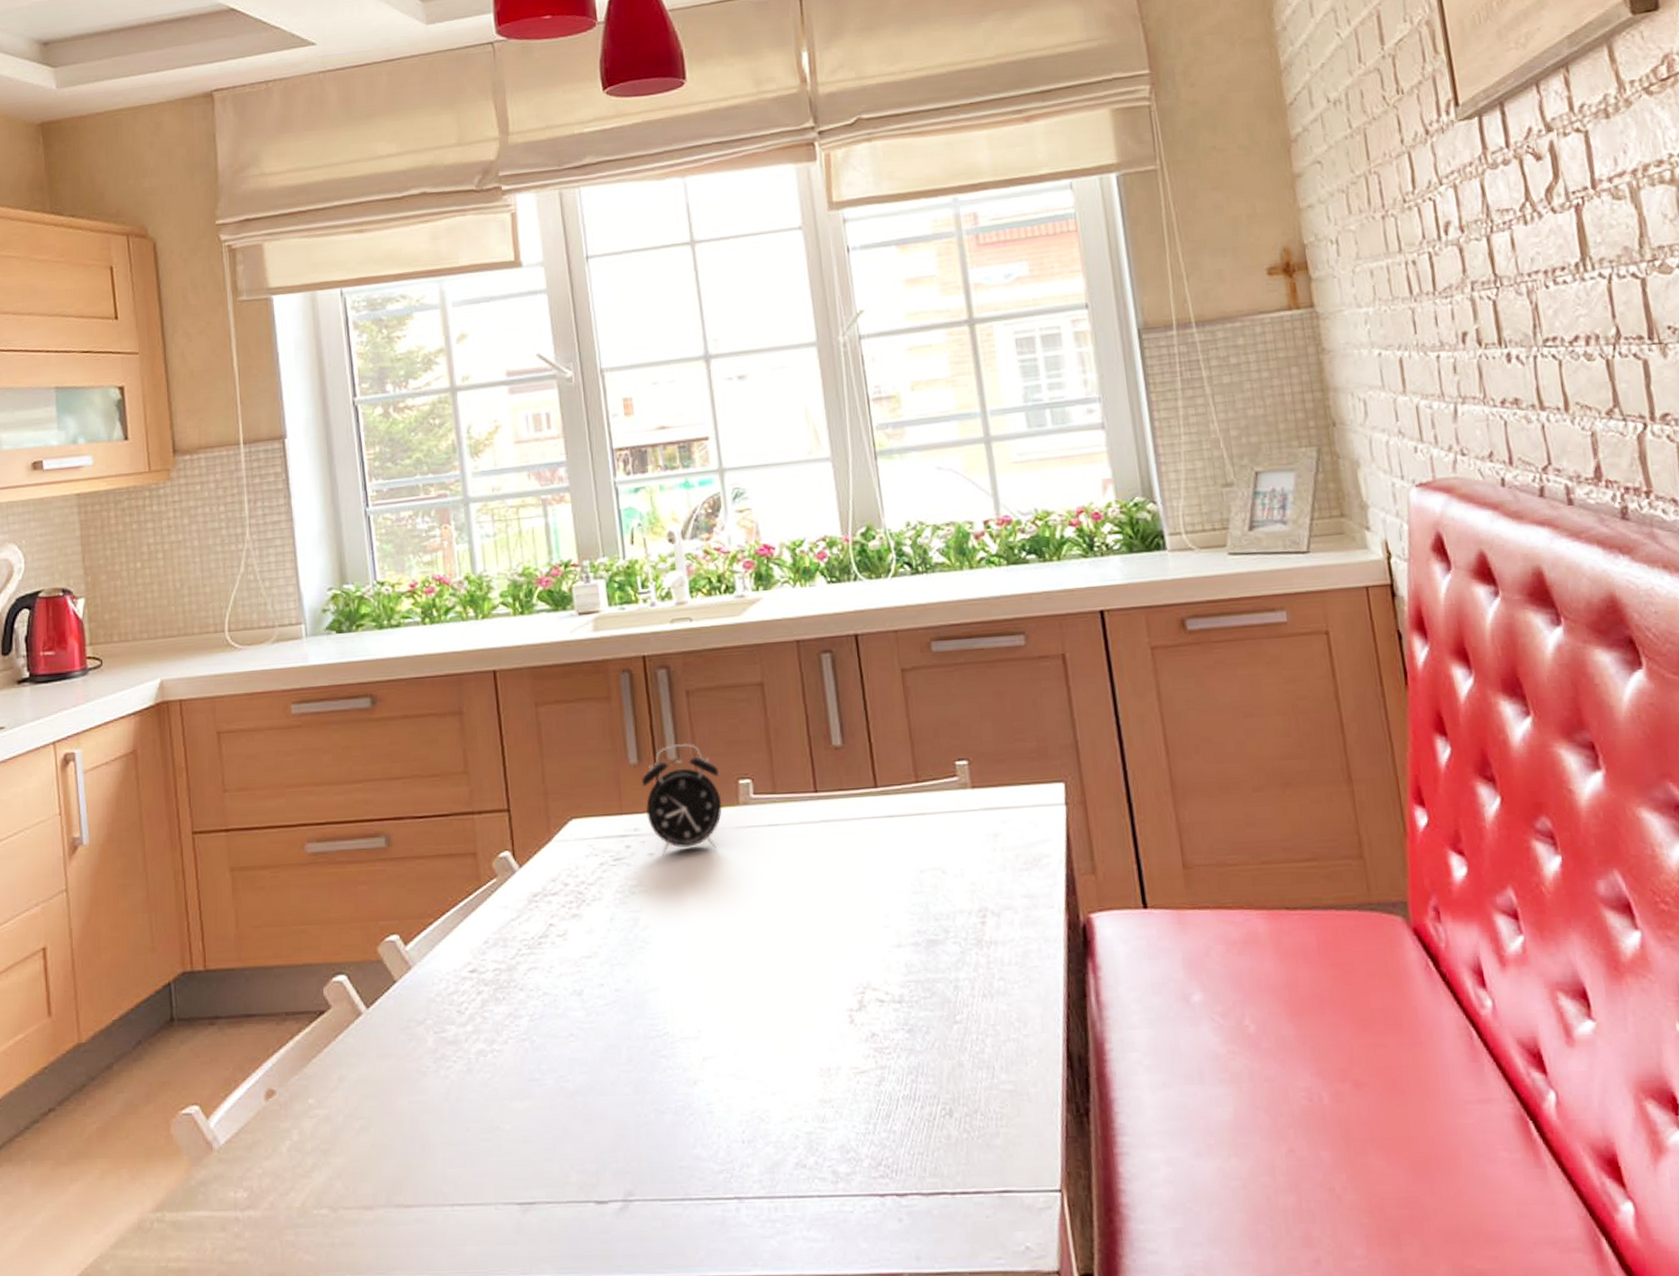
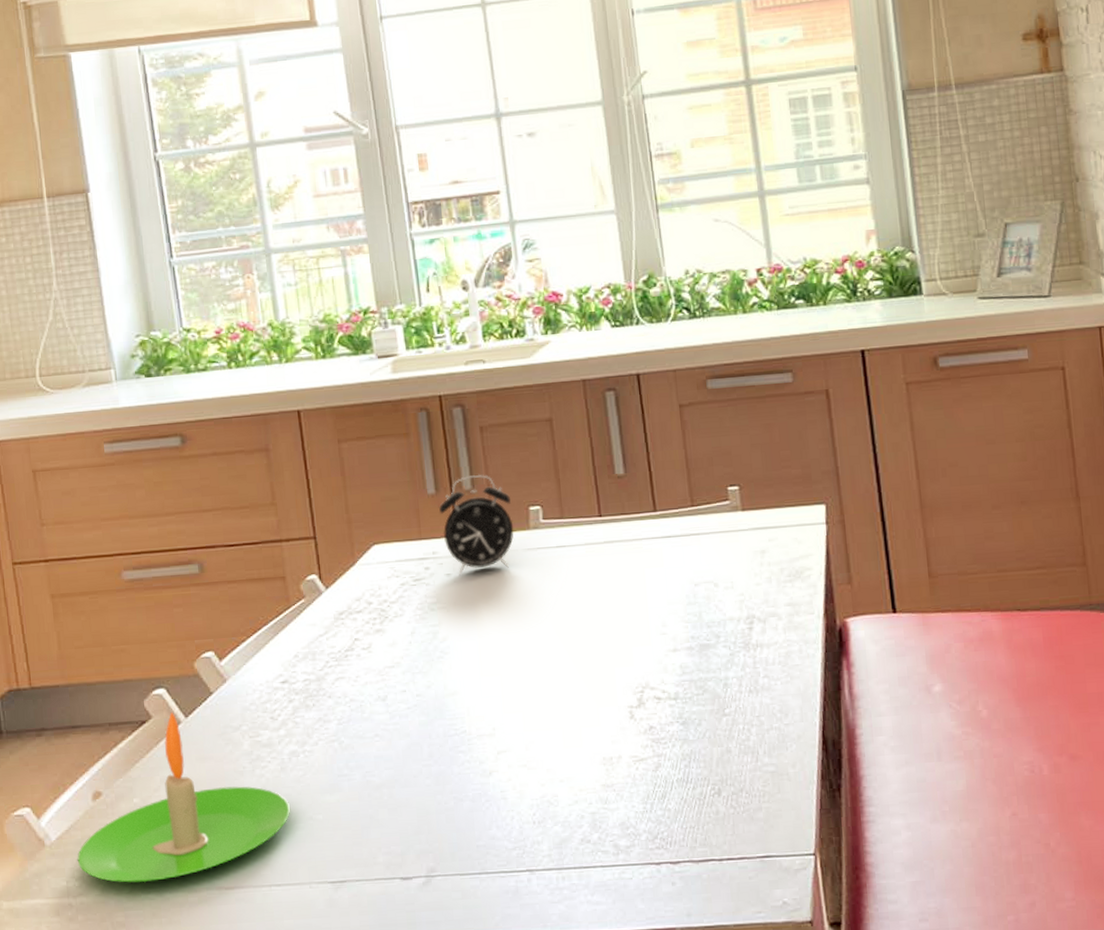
candle: none [246,1002,477,1197] -> present [77,712,291,883]

